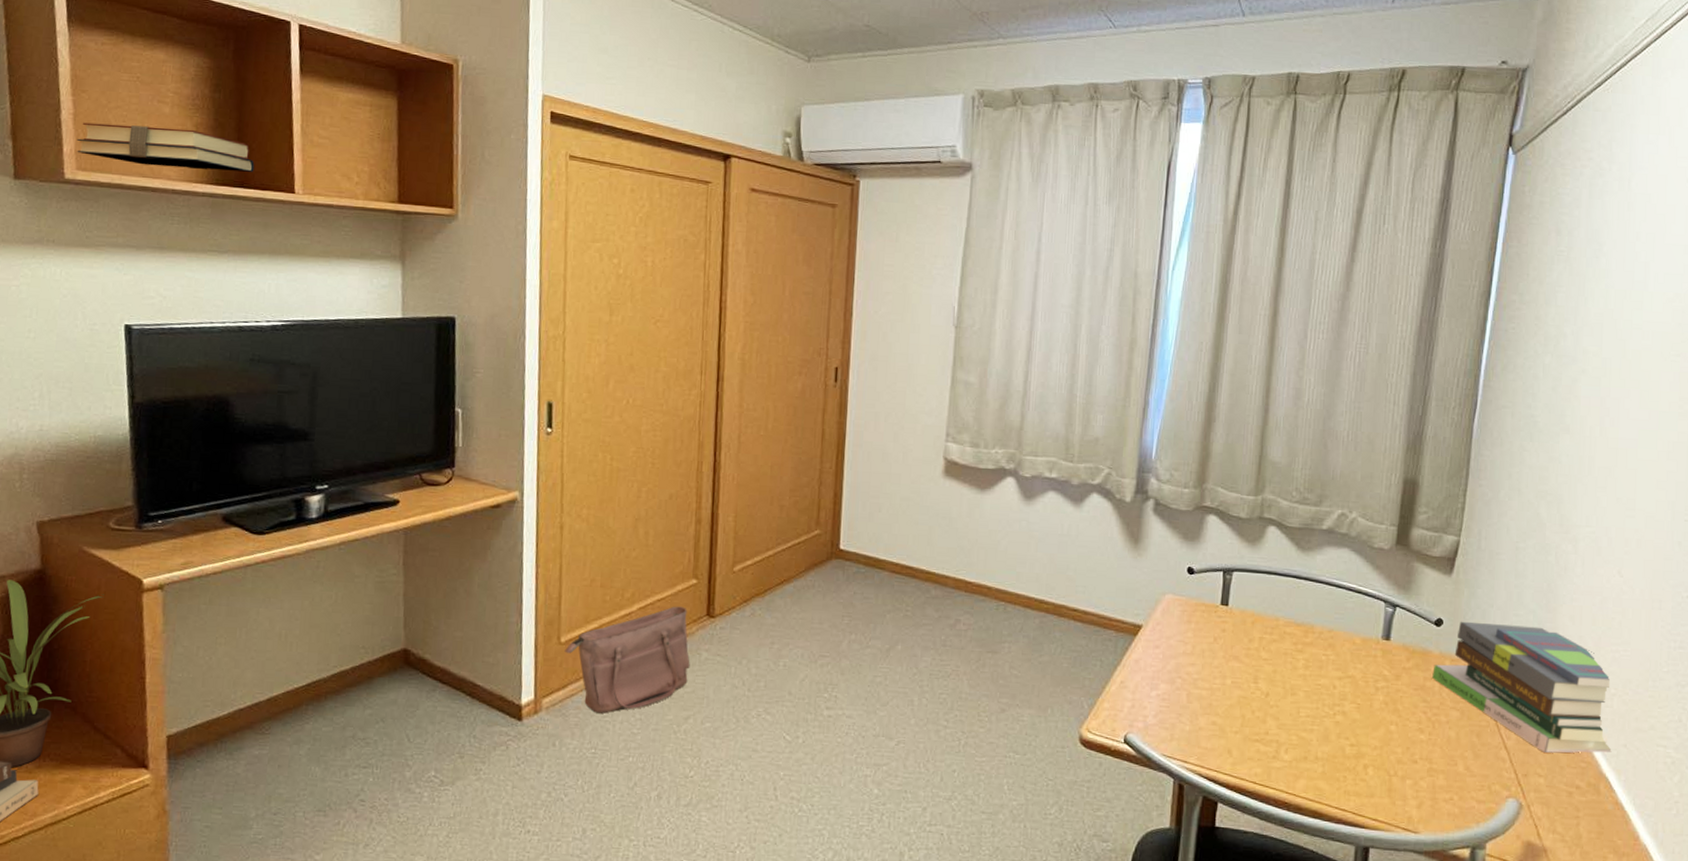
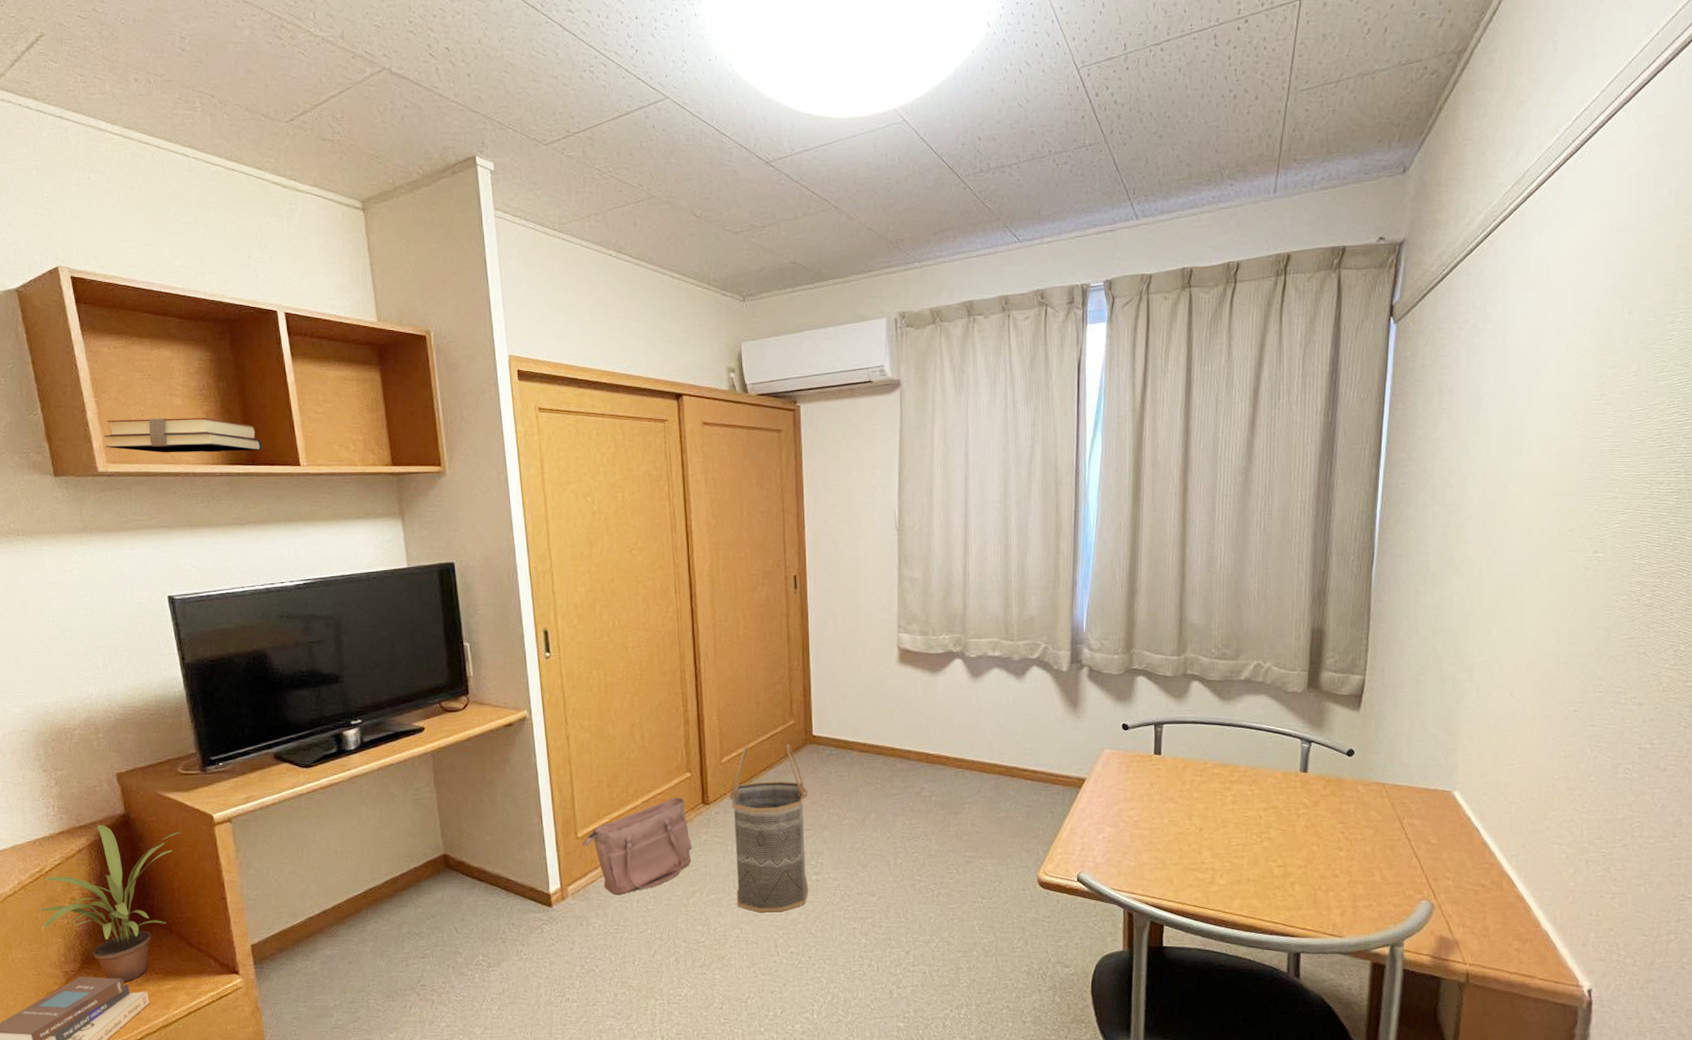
basket: none [735,554,828,750] -> present [729,744,809,913]
books: present [1432,621,1612,753] -> none [1347,749,1512,858]

